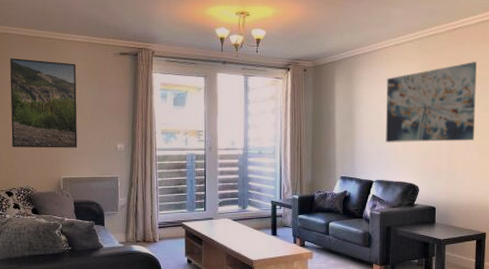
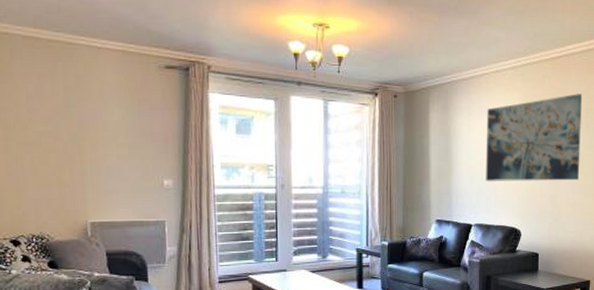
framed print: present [10,58,78,148] -> none [12,66,110,184]

